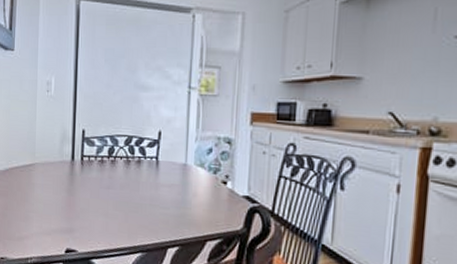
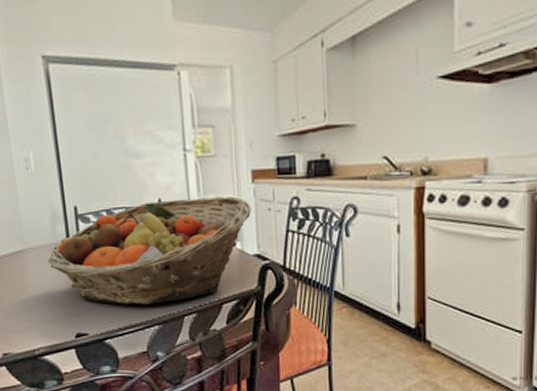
fruit basket: none [52,133,247,231] -> present [47,197,252,305]

